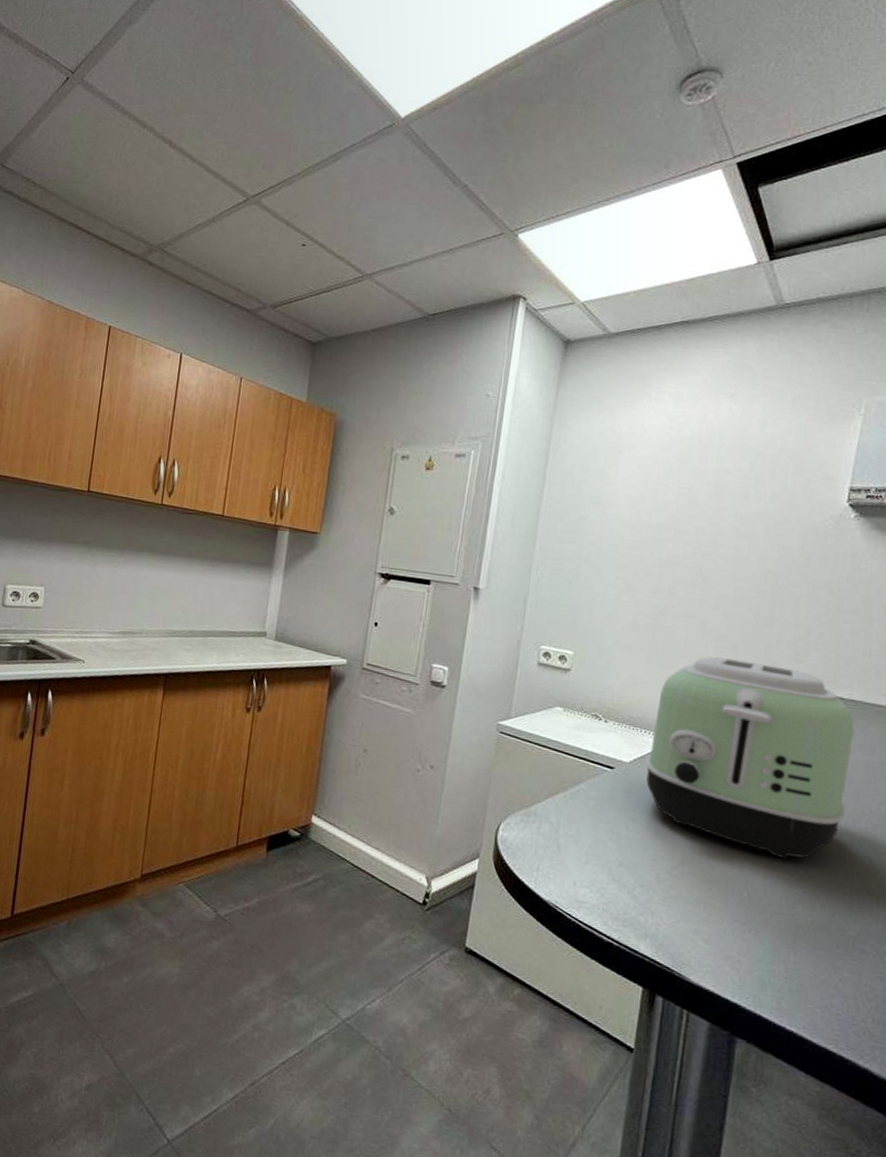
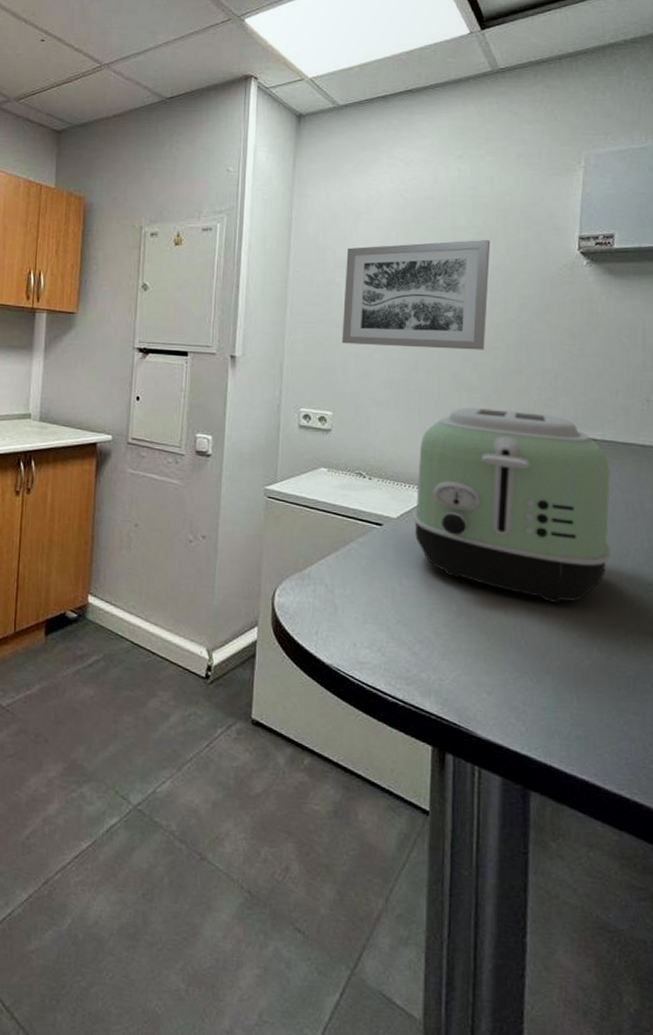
wall art: none [590,484,756,600] -> present [342,239,491,350]

